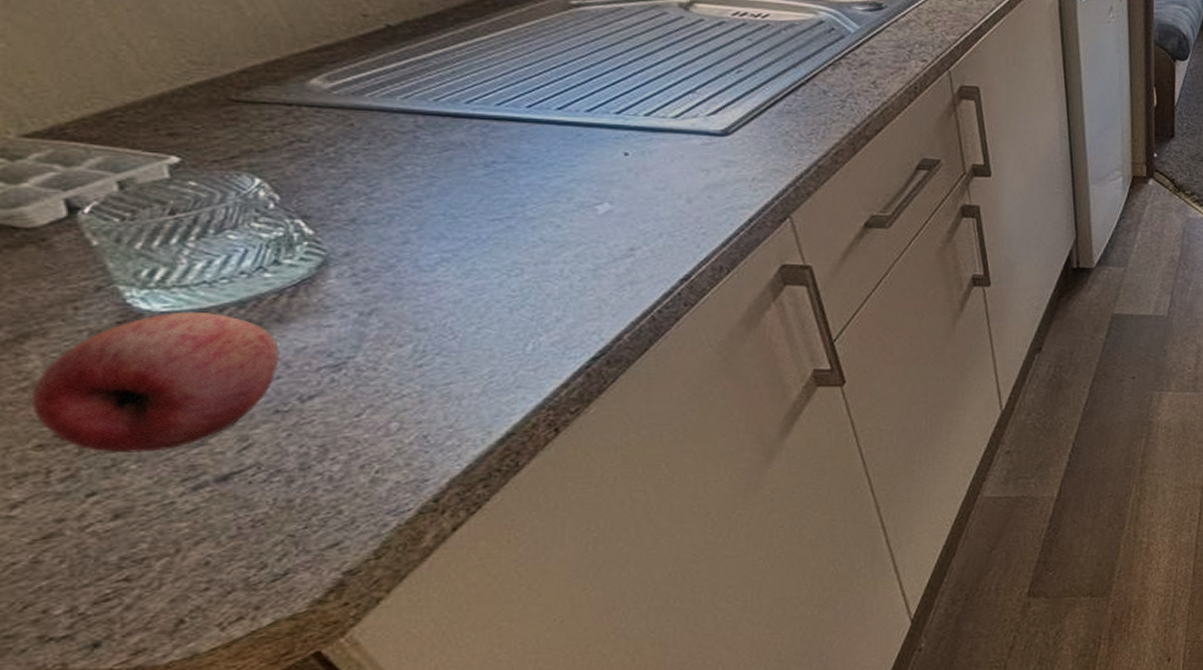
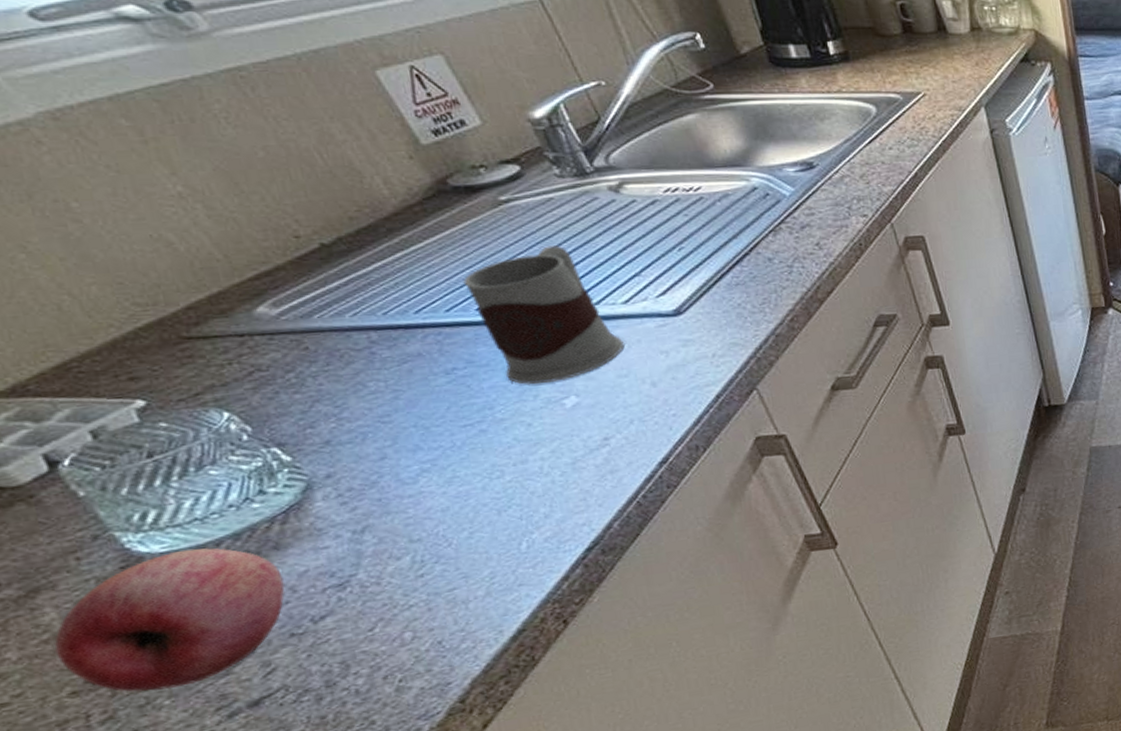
mug: none [519,53,667,187] -> present [463,245,624,385]

